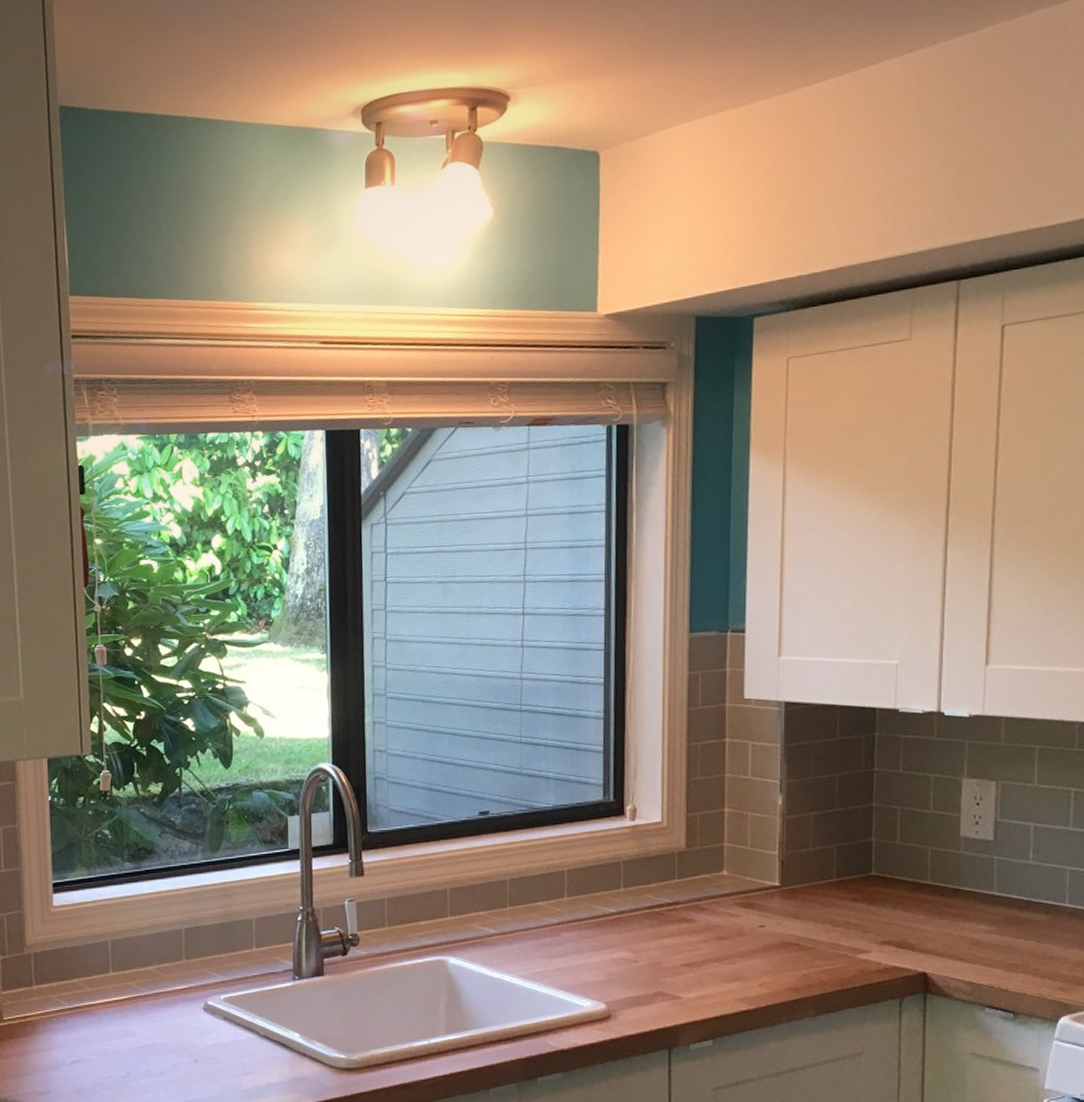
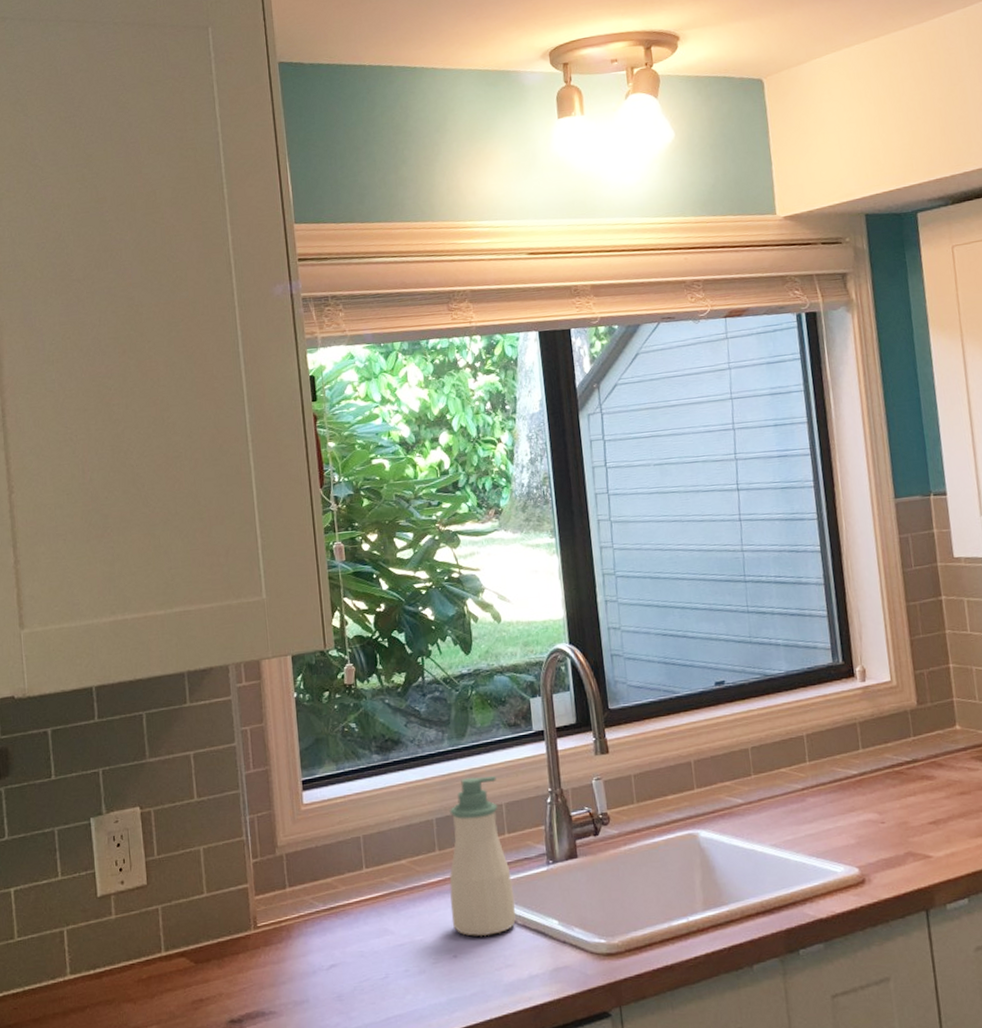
soap bottle: none [194,890,259,1044] -> present [449,776,516,937]

